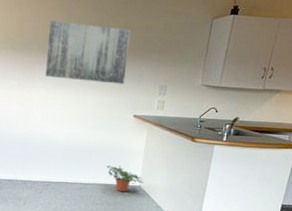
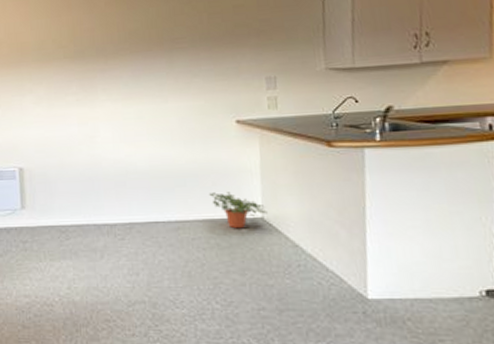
wall art: present [46,21,131,84] -> none [108,13,216,86]

